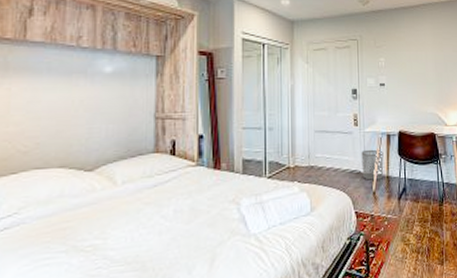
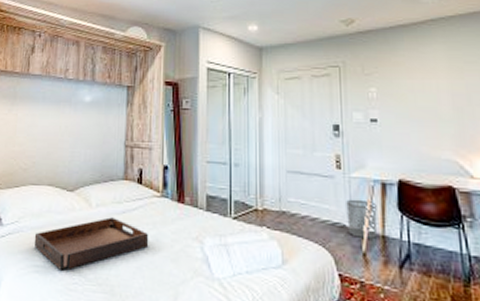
serving tray: none [41,192,184,258] -> present [34,217,149,271]

